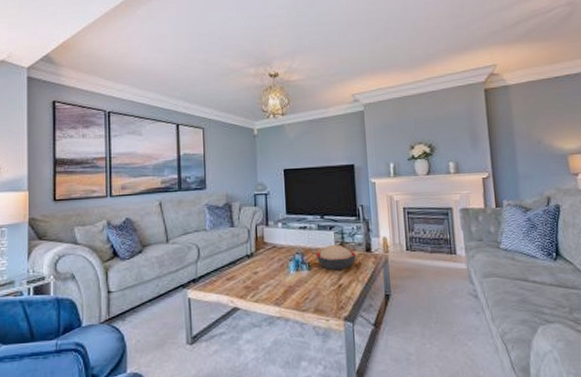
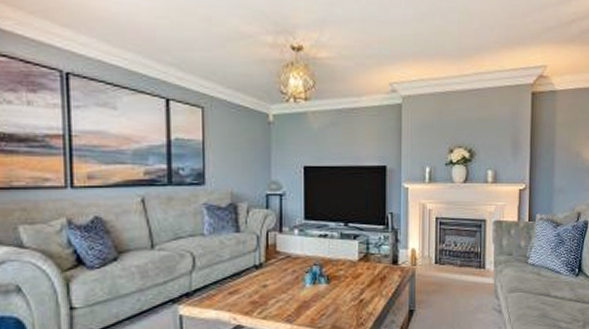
decorative bowl: present [315,244,357,271] -> none [336,255,382,284]

